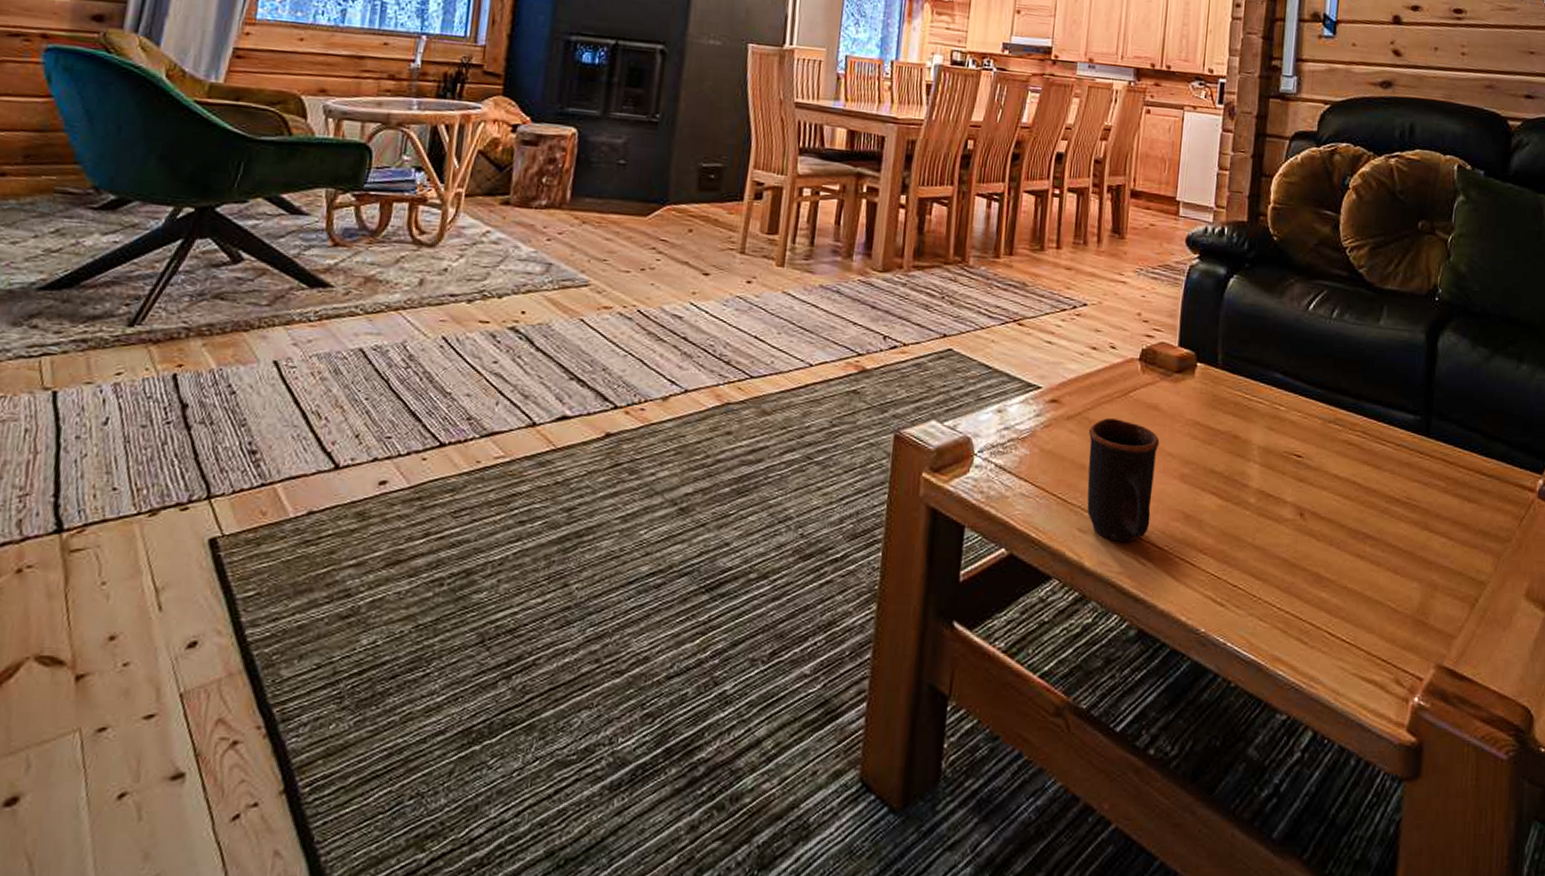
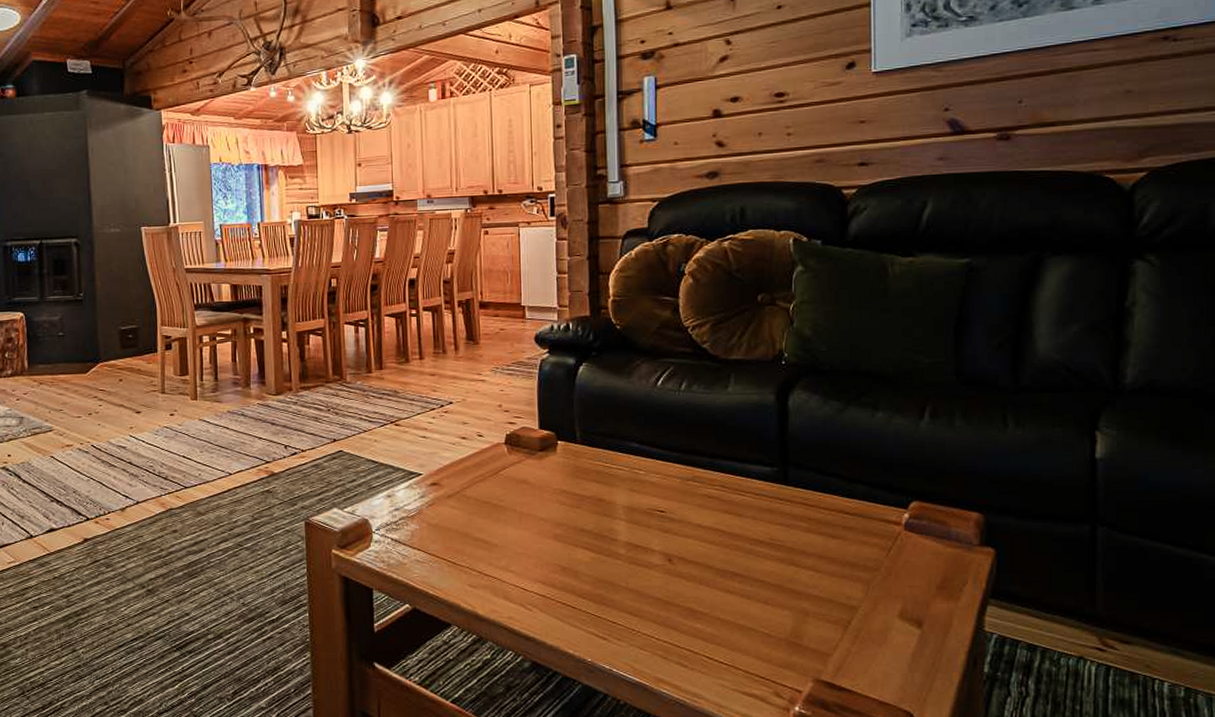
mug: present [1087,417,1160,542] -> none [467,493,532,593]

